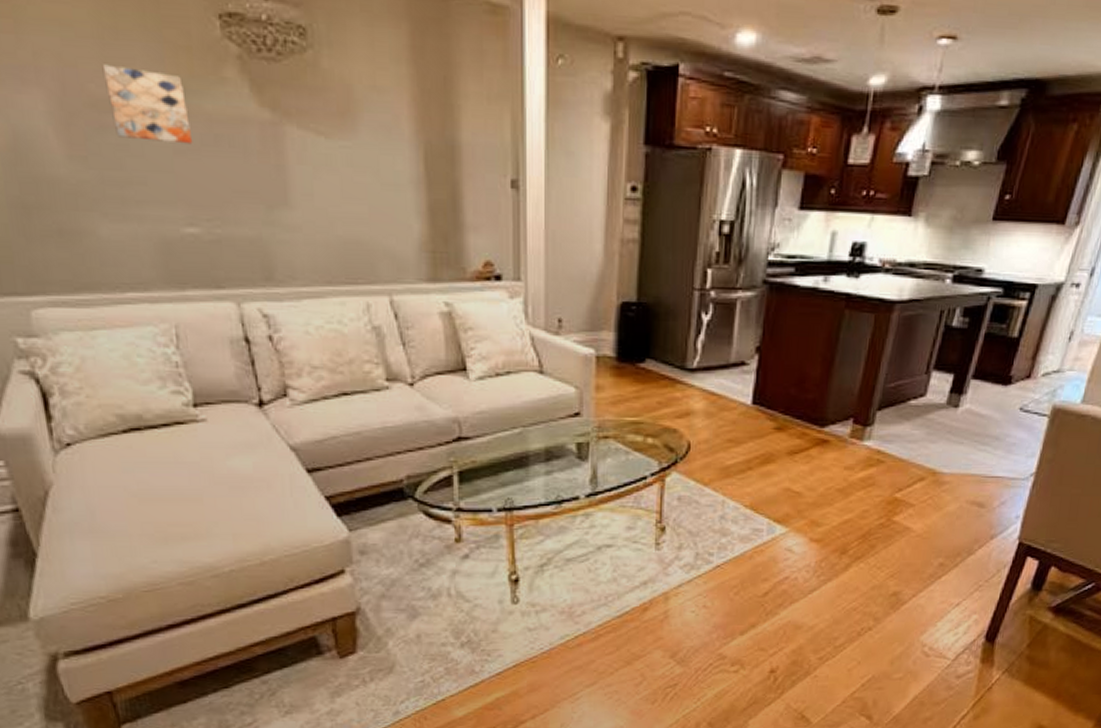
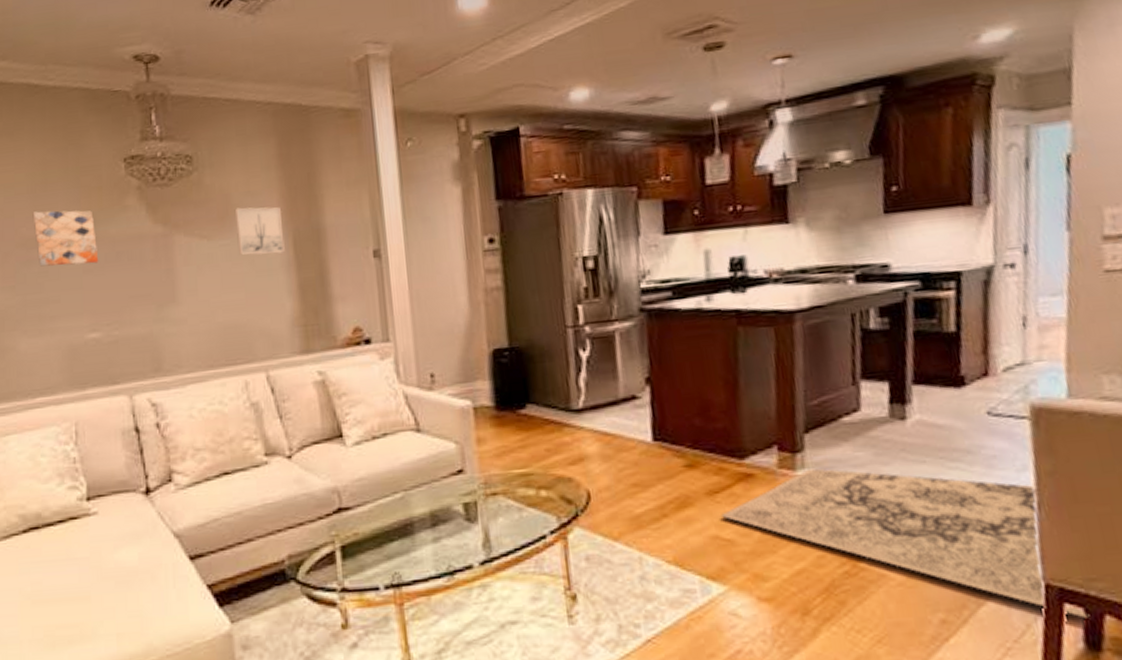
wall art: none [357,104,414,167] -> present [234,207,285,255]
rug: none [796,440,1042,568] -> present [721,468,1090,618]

